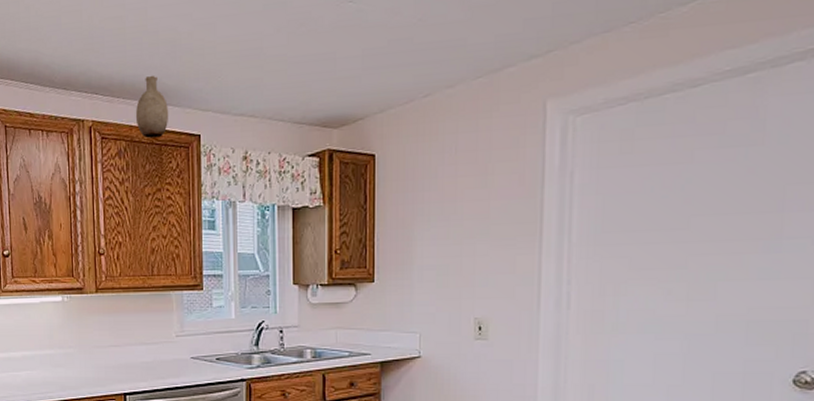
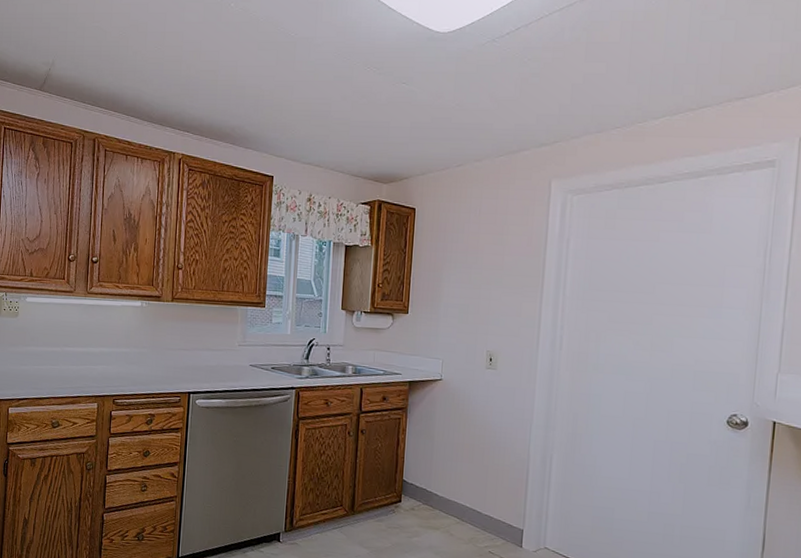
decorative vase: present [135,75,169,139] -> none [219,122,249,175]

